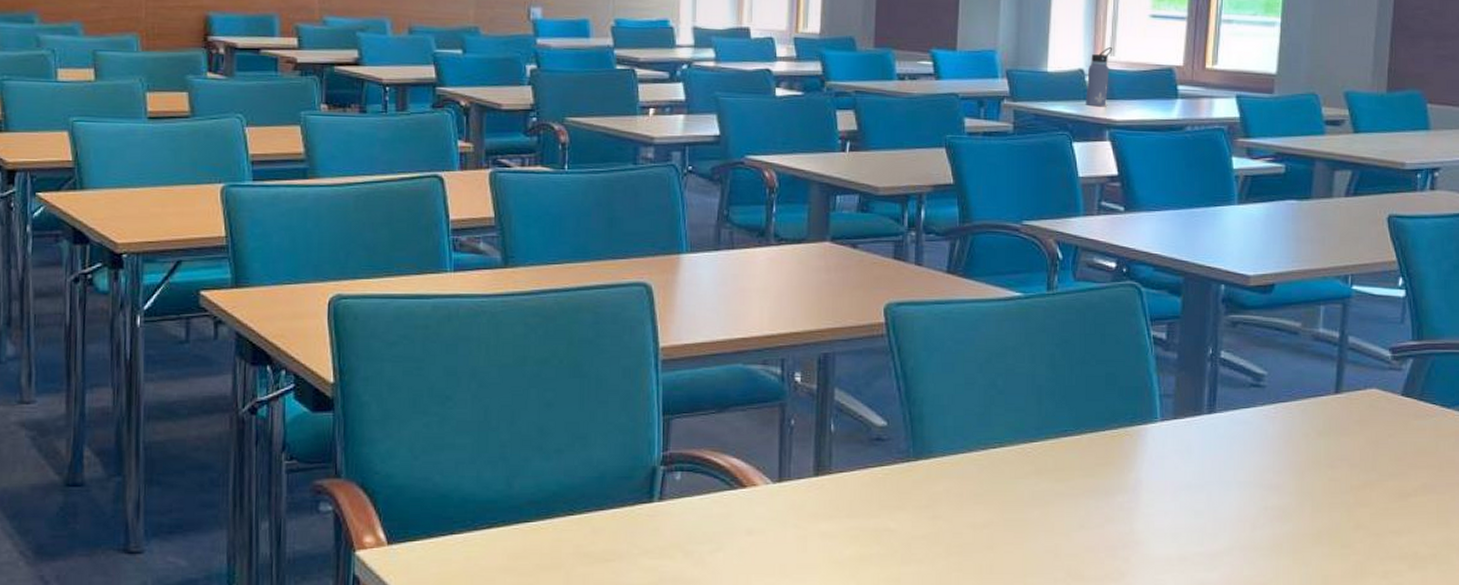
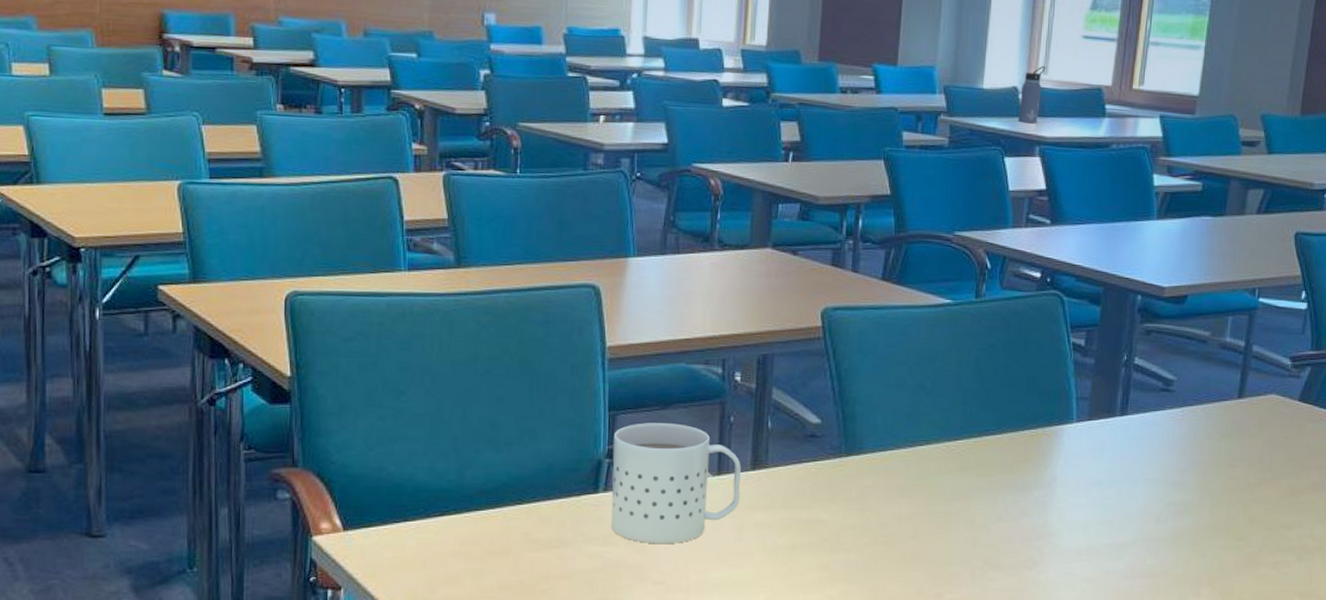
mug: none [667,427,803,556] -> present [611,423,741,543]

